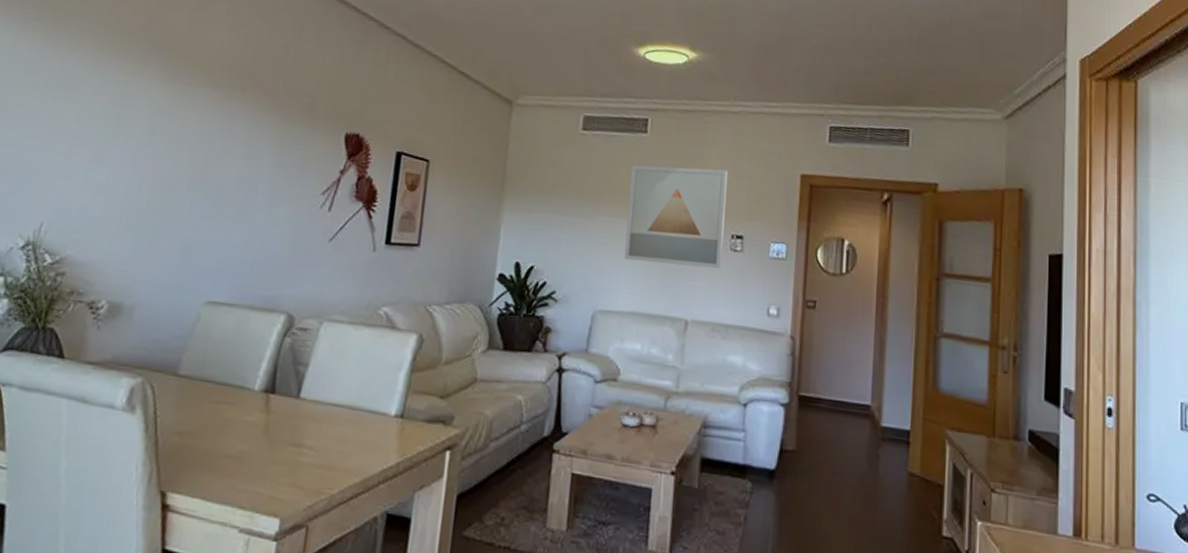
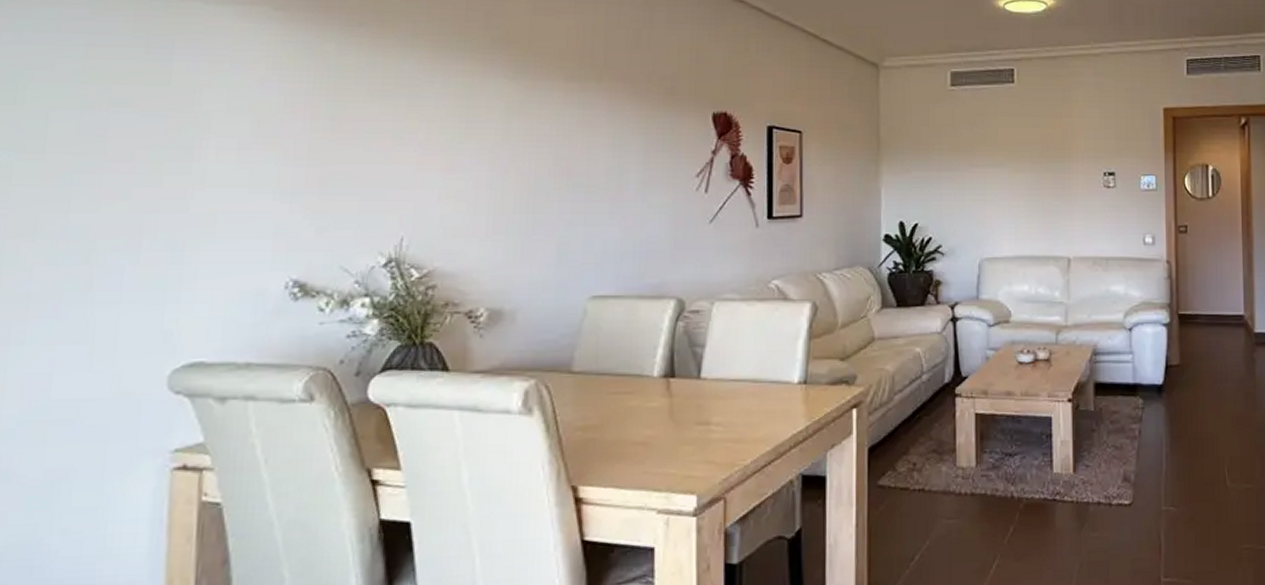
wall art: present [623,165,728,269] -> none [1002,111,1097,207]

